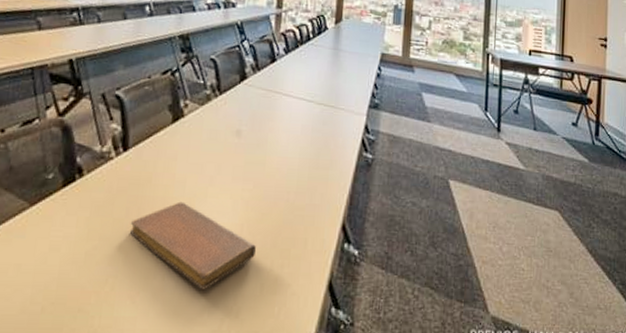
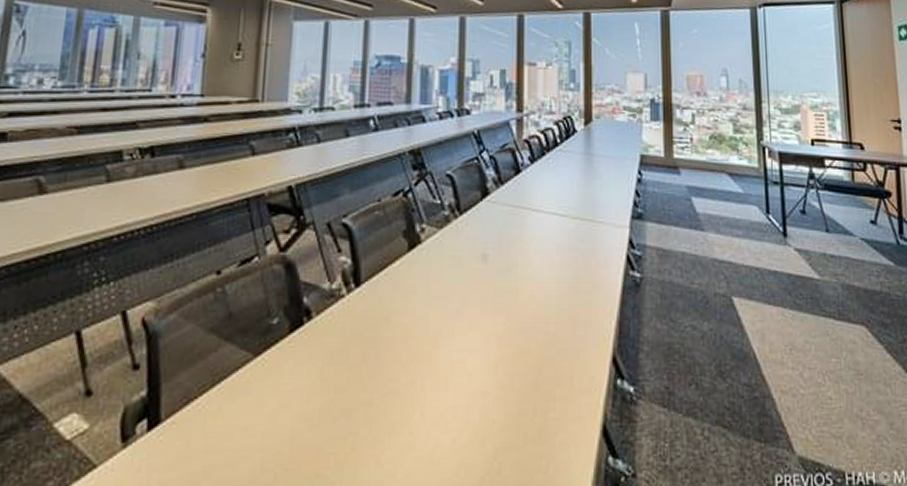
notebook: present [130,201,257,290] -> none [369,341,516,445]

